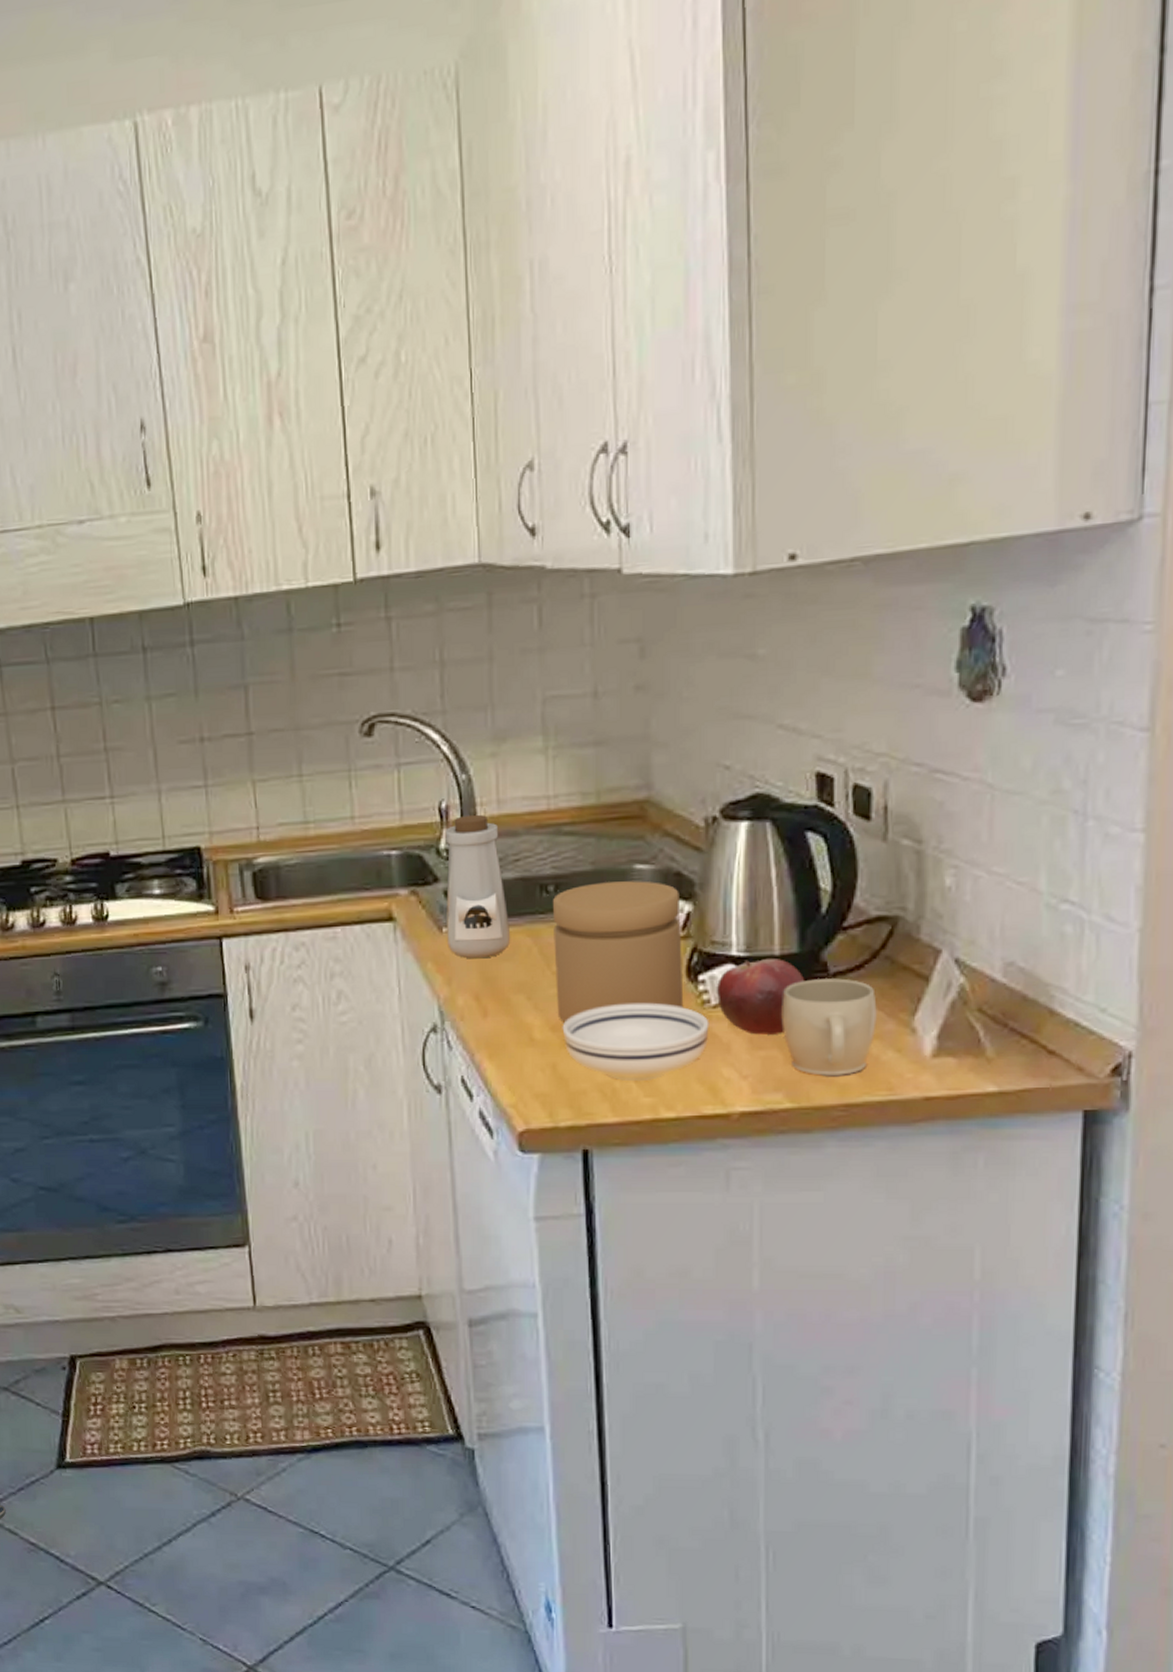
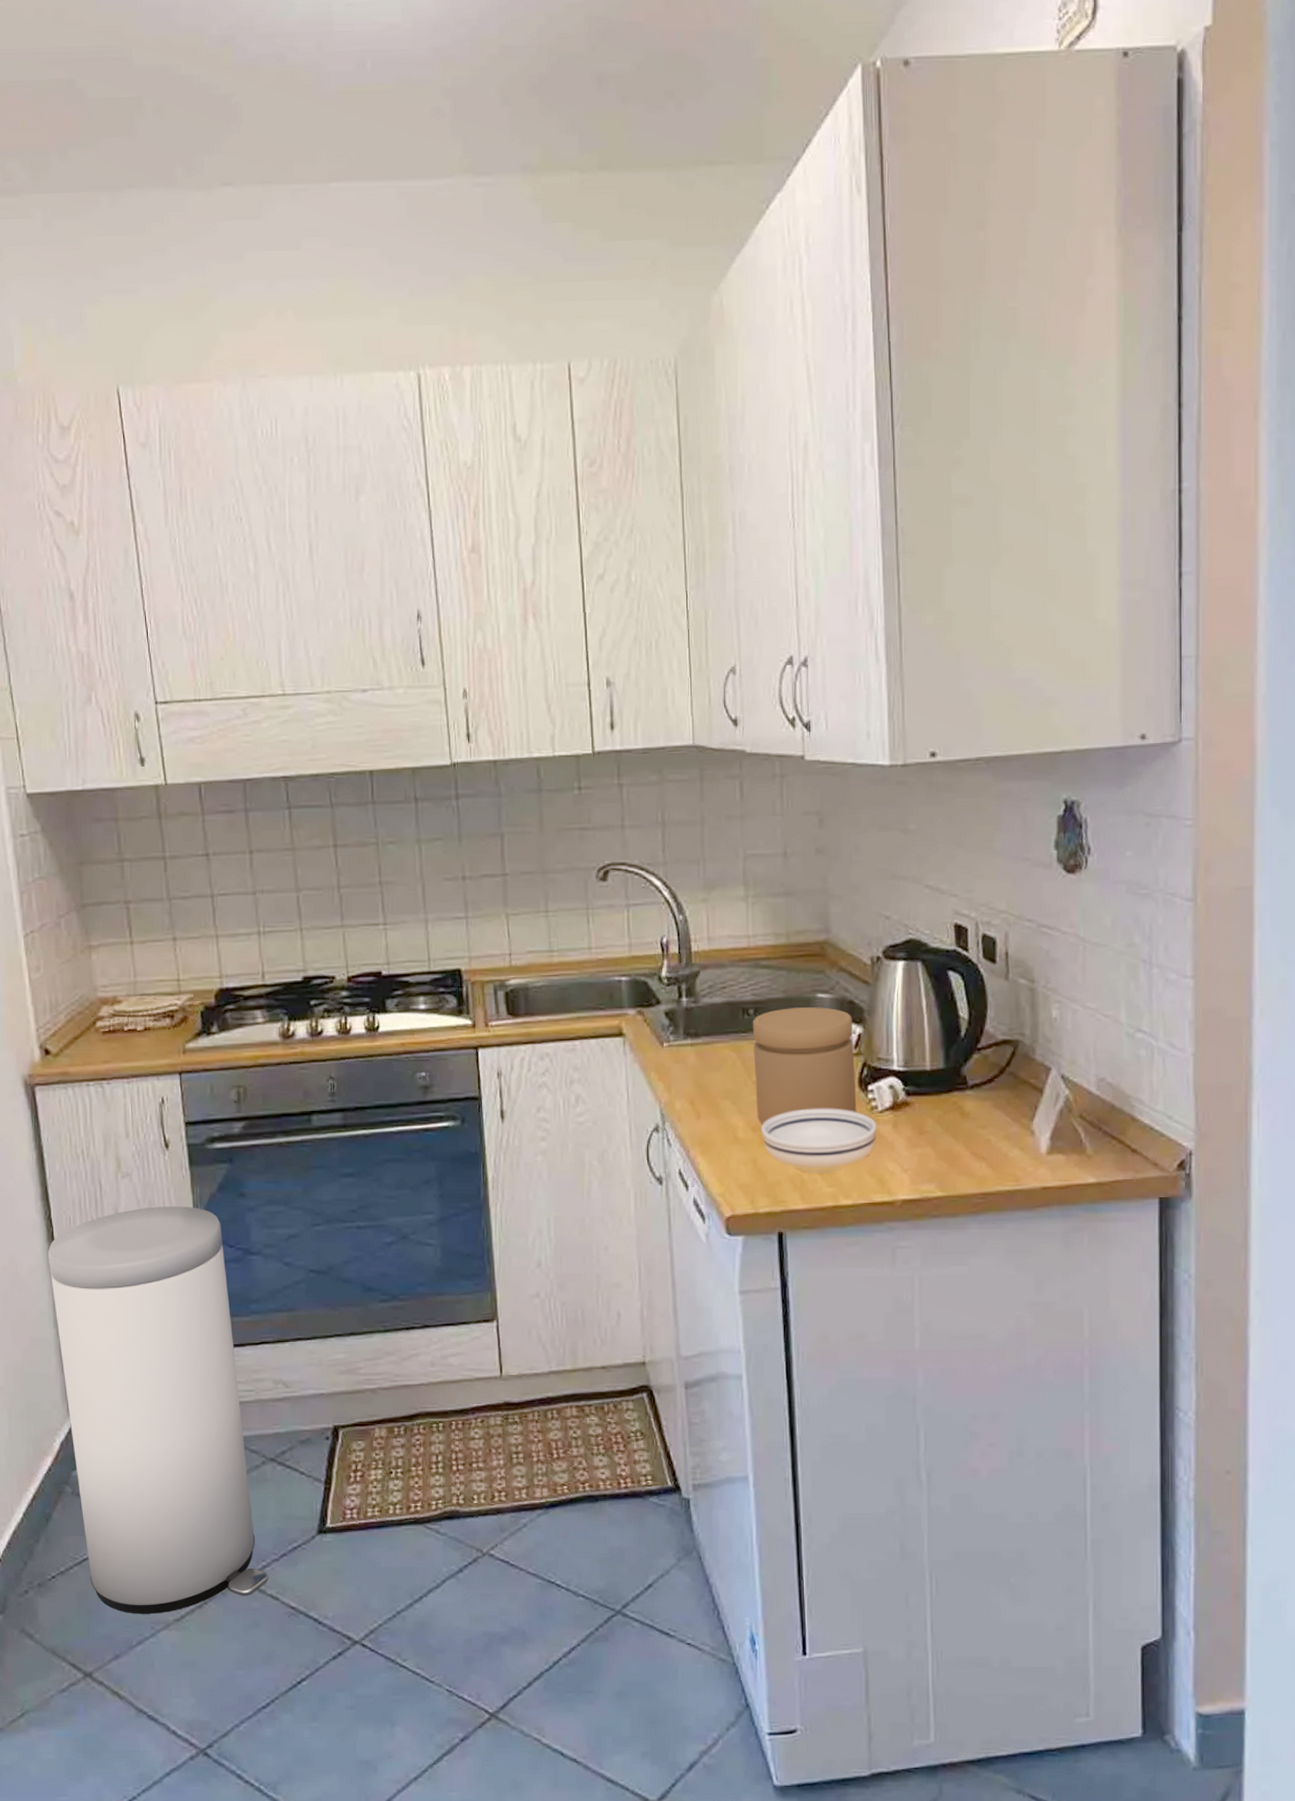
bottle: present [445,814,511,959] -> none [666,948,719,1070]
fruit: present [716,958,805,1035] -> none [882,1072,950,1135]
mug: present [781,978,877,1076] -> none [932,1090,1005,1169]

